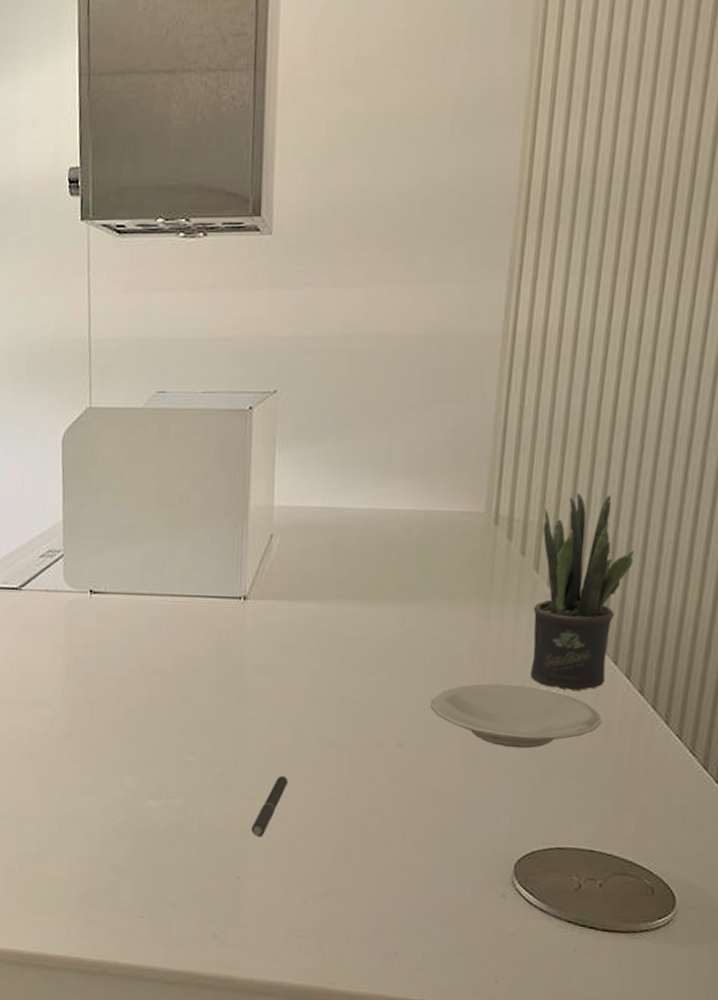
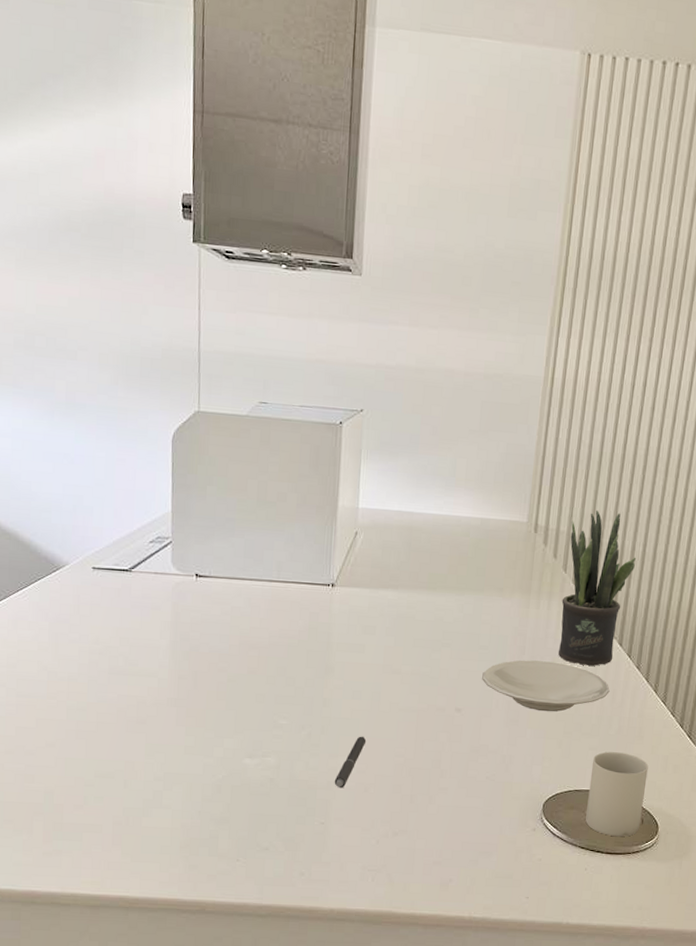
cup: none [573,800,659,910] -> present [585,751,649,837]

